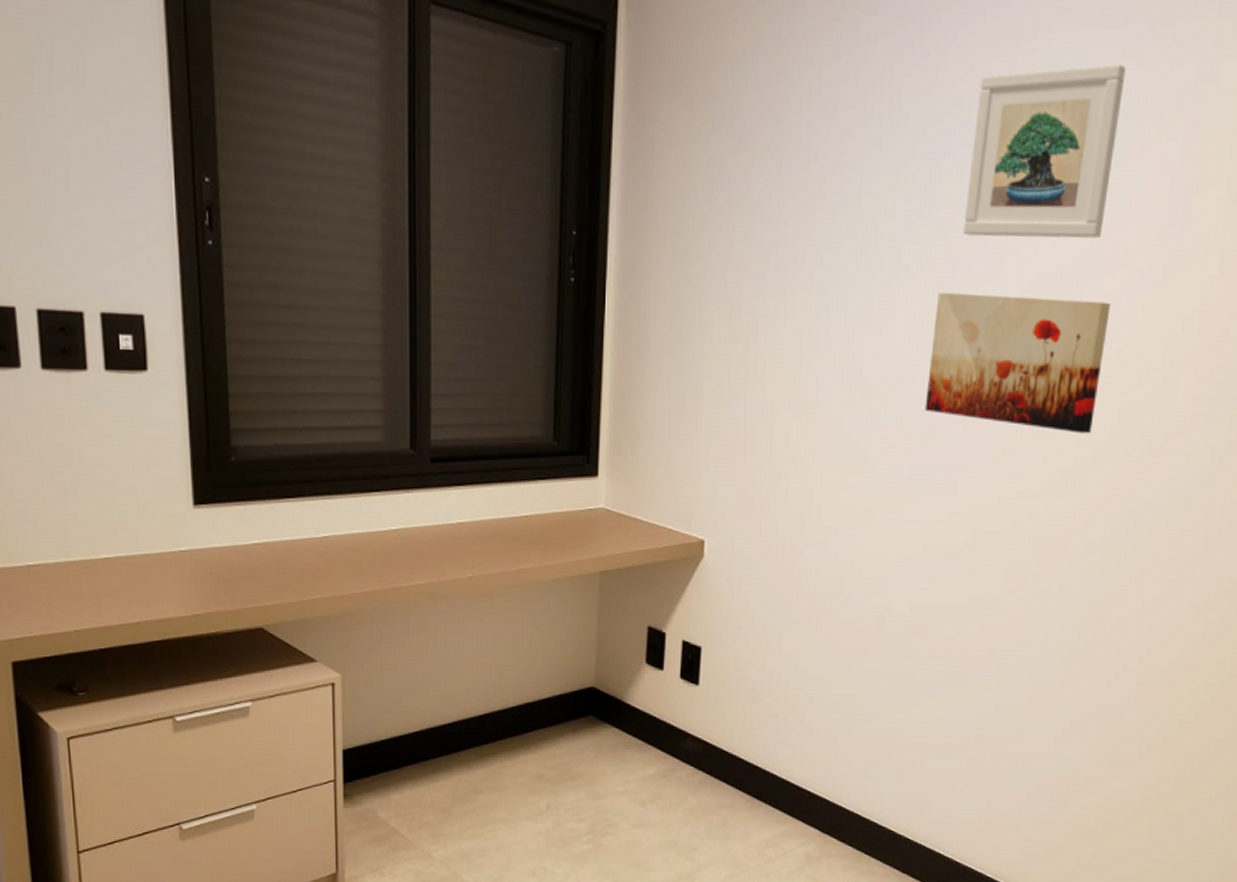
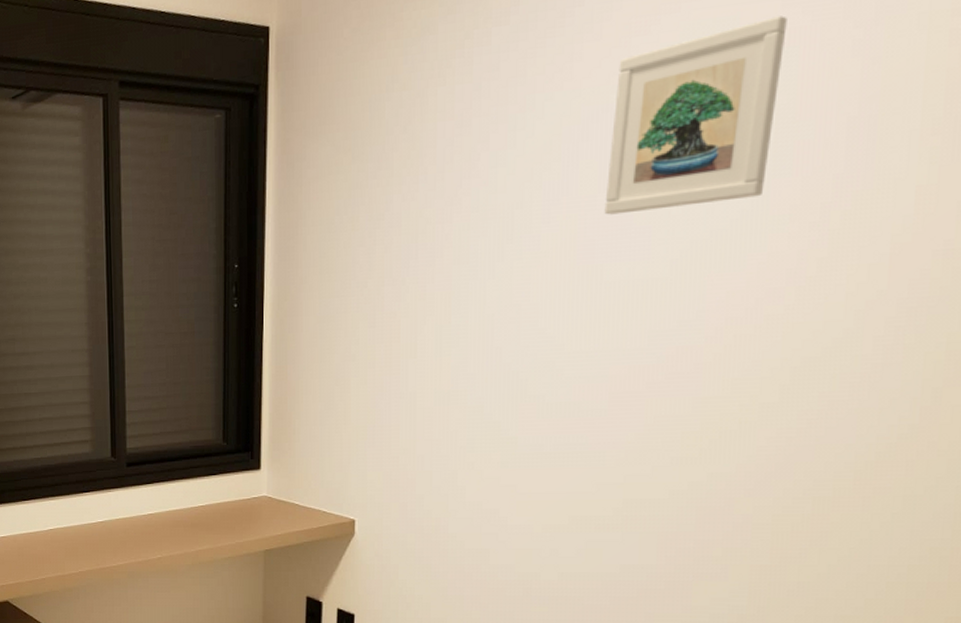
wall art: present [925,291,1111,434] -> none [568,259,777,396]

